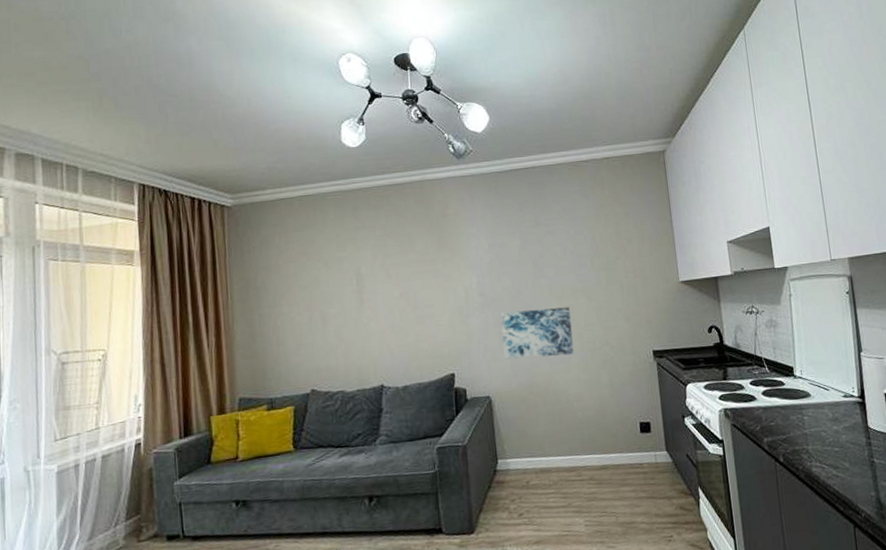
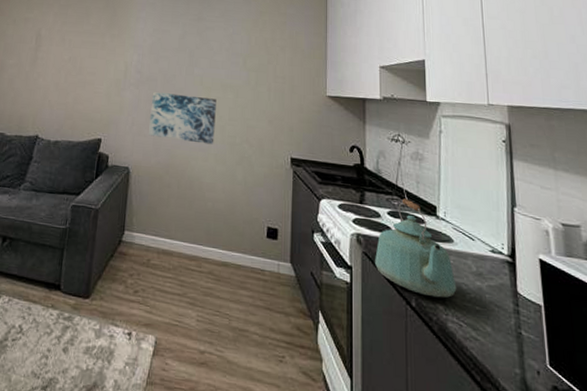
kettle: none [743,366,818,450] -> present [375,198,457,298]

